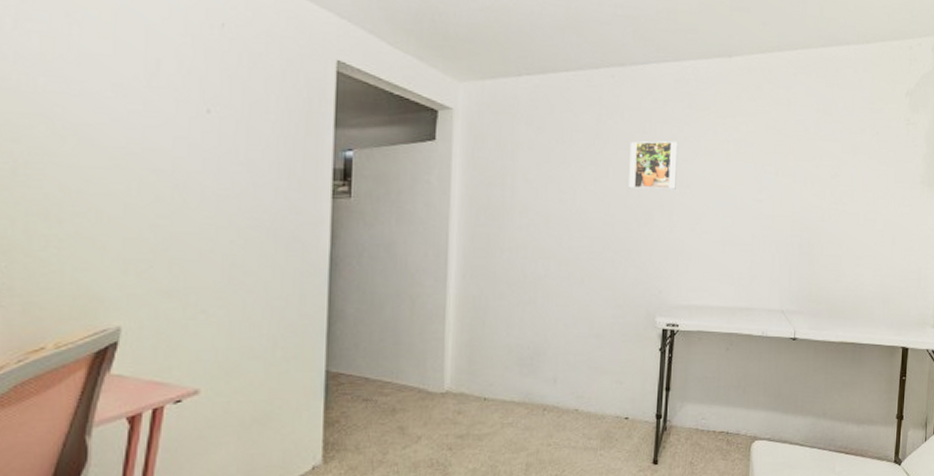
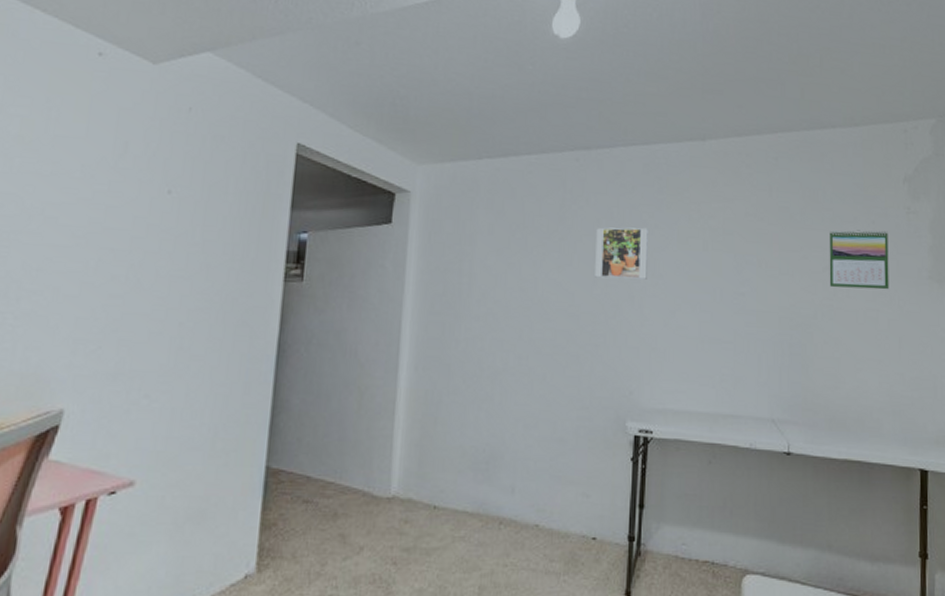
calendar: none [836,140,889,194] -> present [829,230,889,290]

